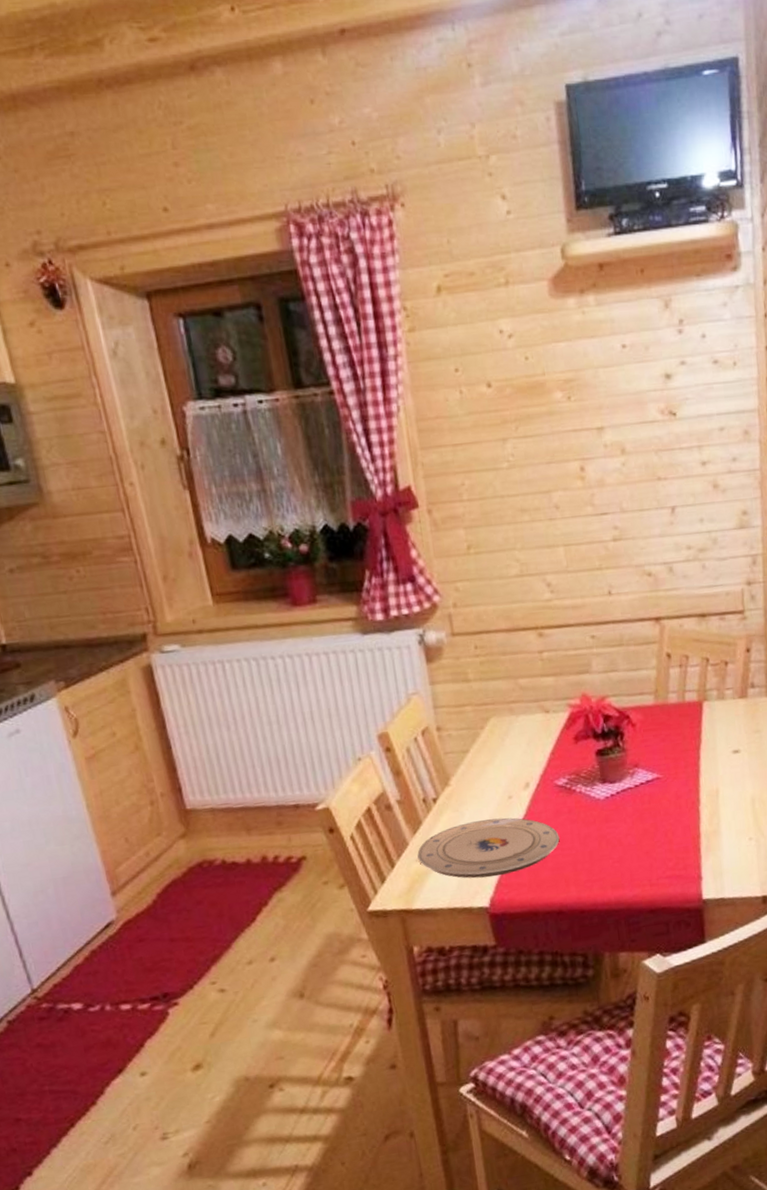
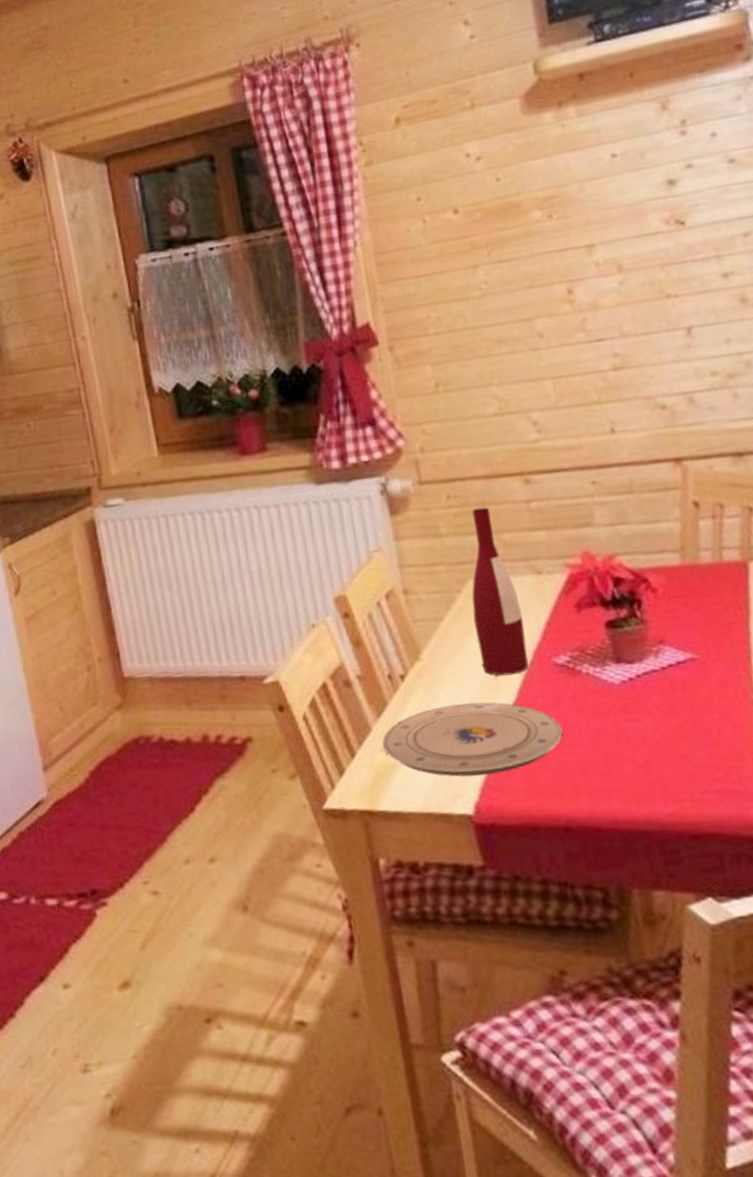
wine bottle: none [493,656,536,797] -> present [471,507,529,676]

